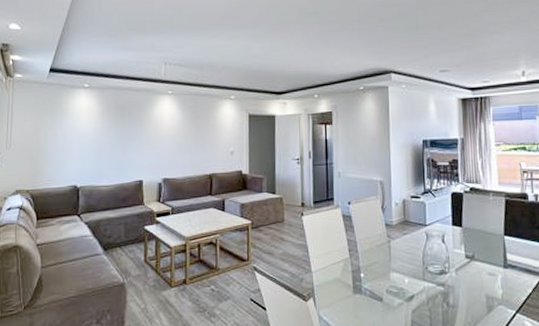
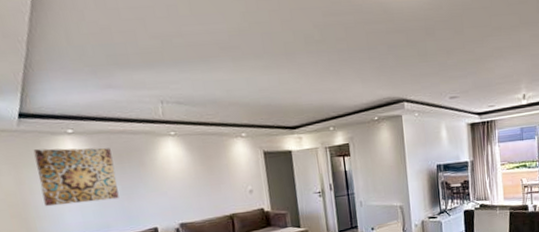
wall art: none [54,100,116,152] -> present [33,148,119,207]

